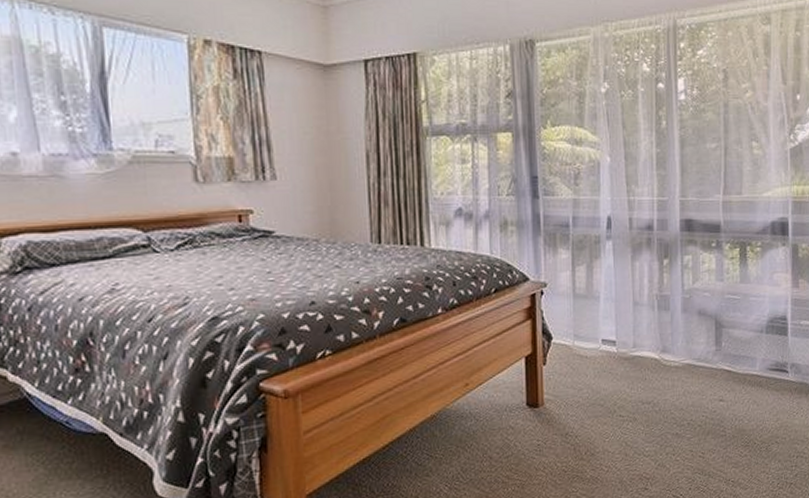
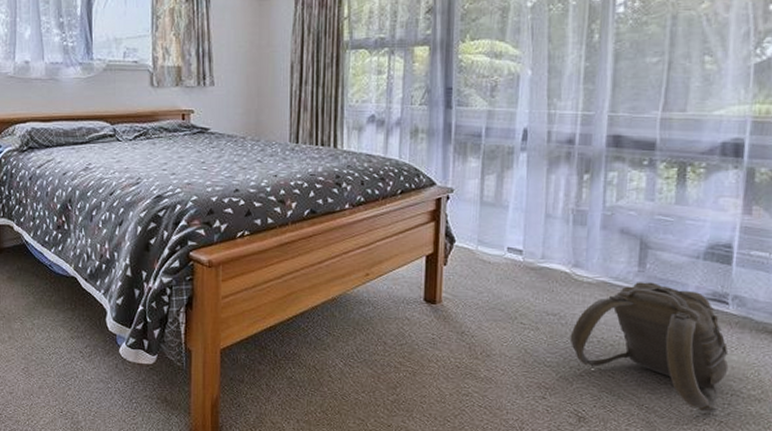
backpack: none [664,359,793,478] -> present [569,282,729,414]

